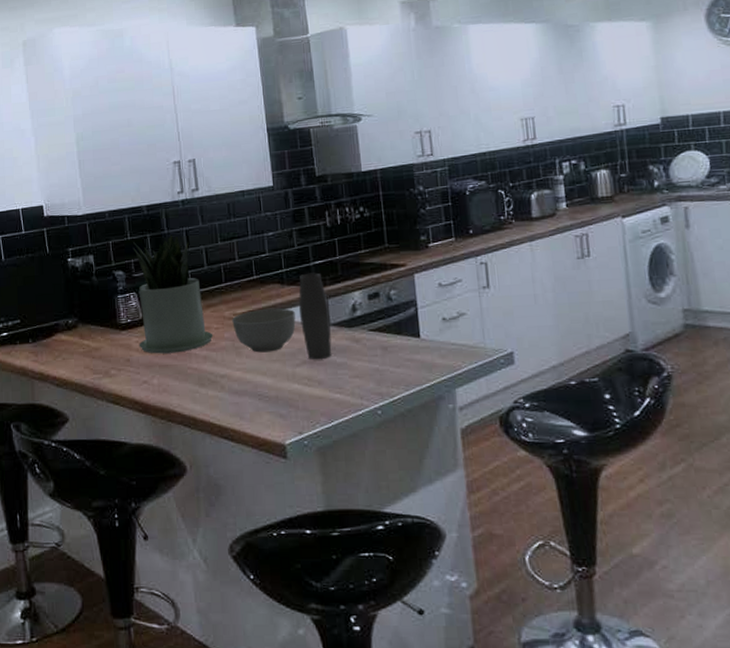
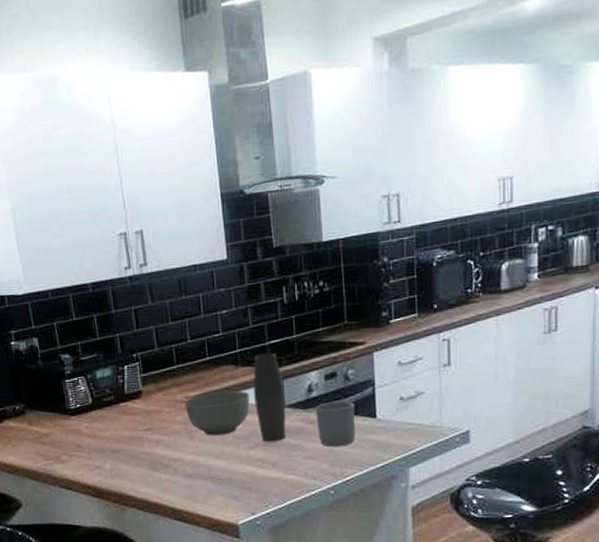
planter: present [132,235,214,354] -> none [79,314,166,439]
mug: none [360,320,401,366] -> present [315,401,355,447]

